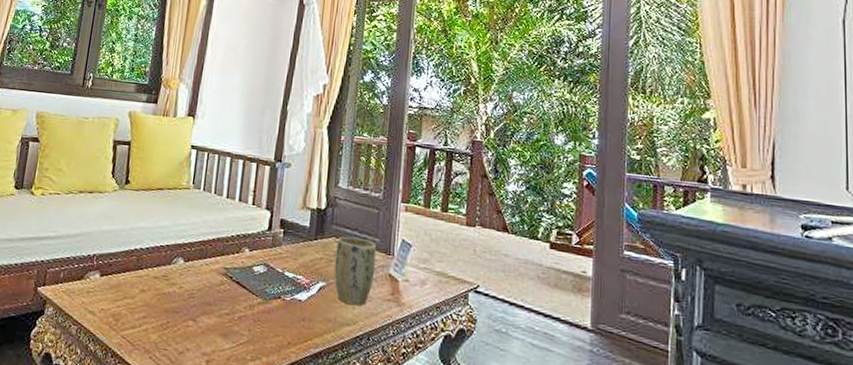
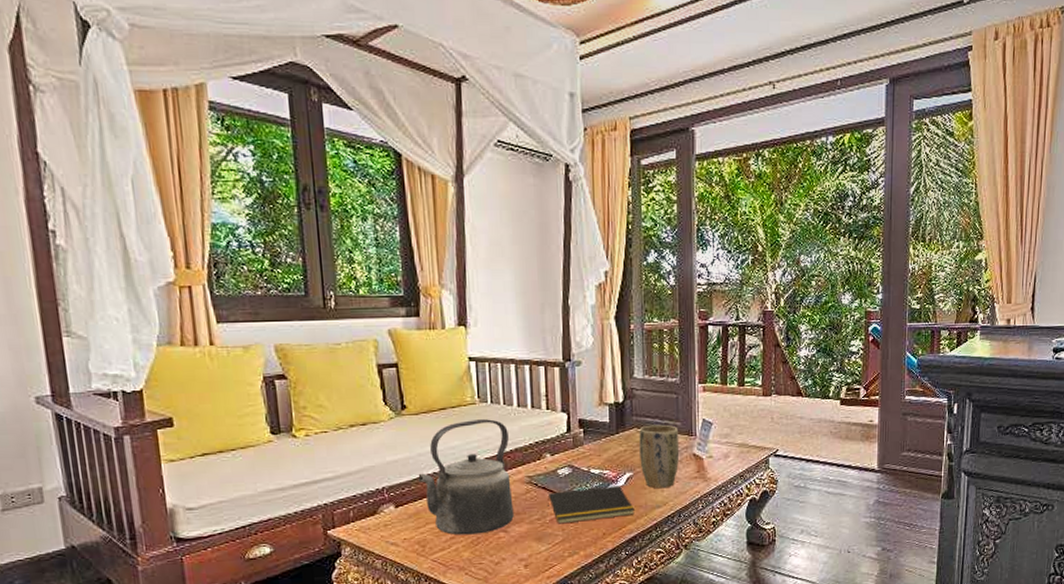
kettle: none [125,203,214,319] -> present [418,419,514,535]
notepad: none [239,288,323,328] -> present [547,486,635,524]

